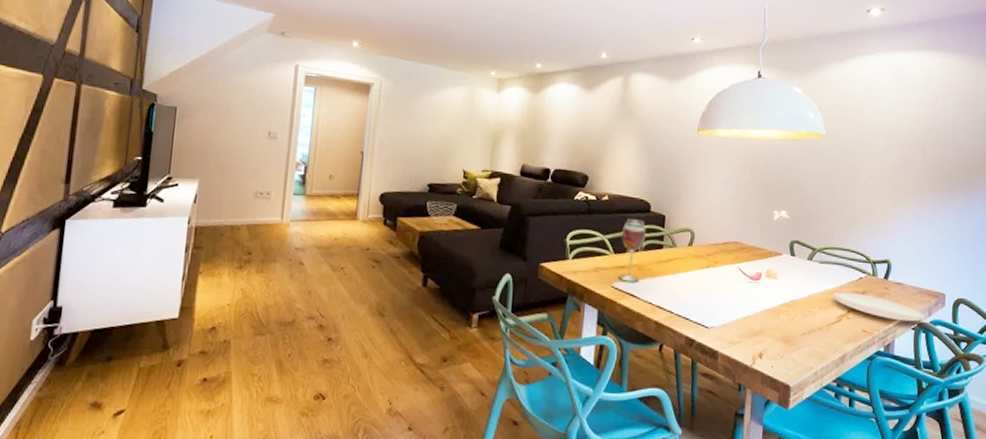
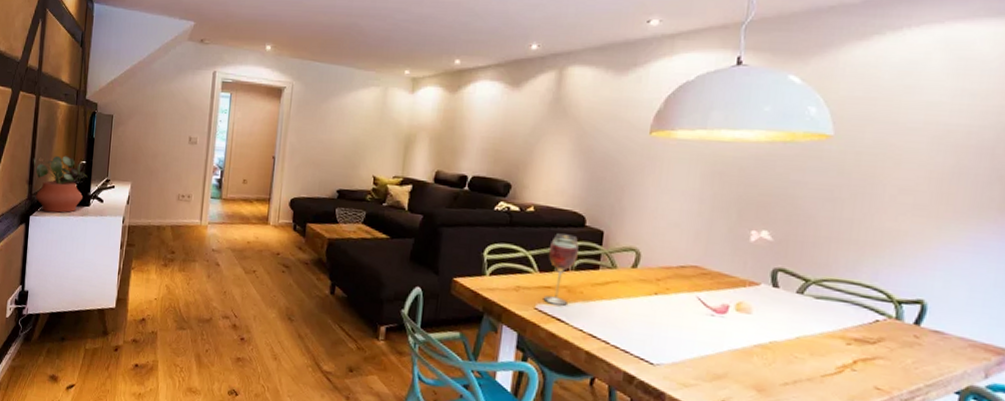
potted plant: none [71,151,144,215] -> present [33,156,88,213]
plate: present [832,292,925,322] -> none [830,336,978,385]

